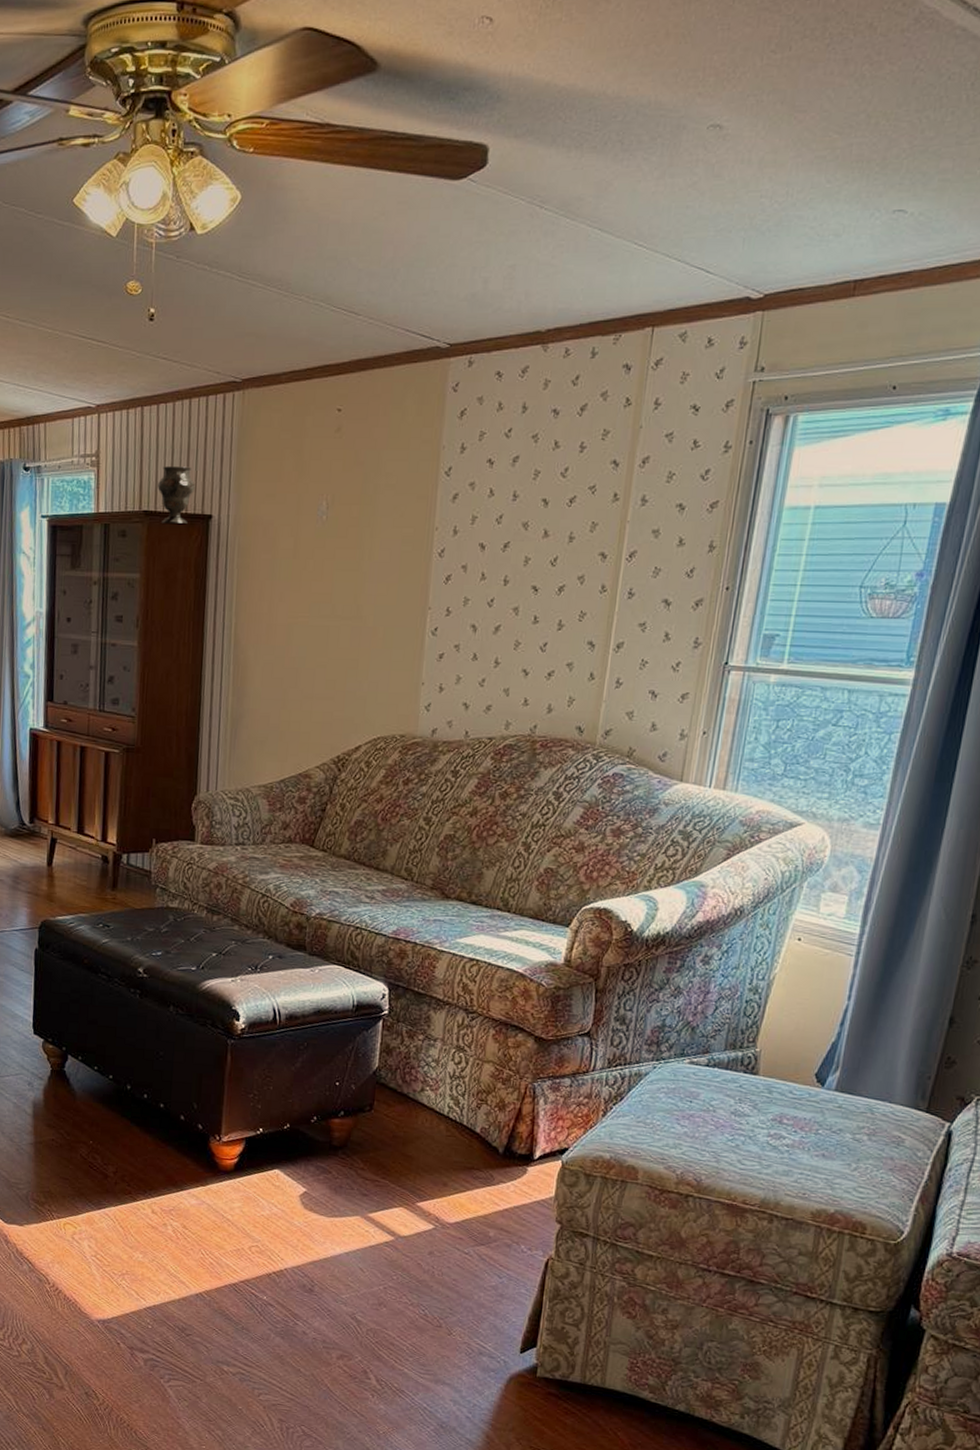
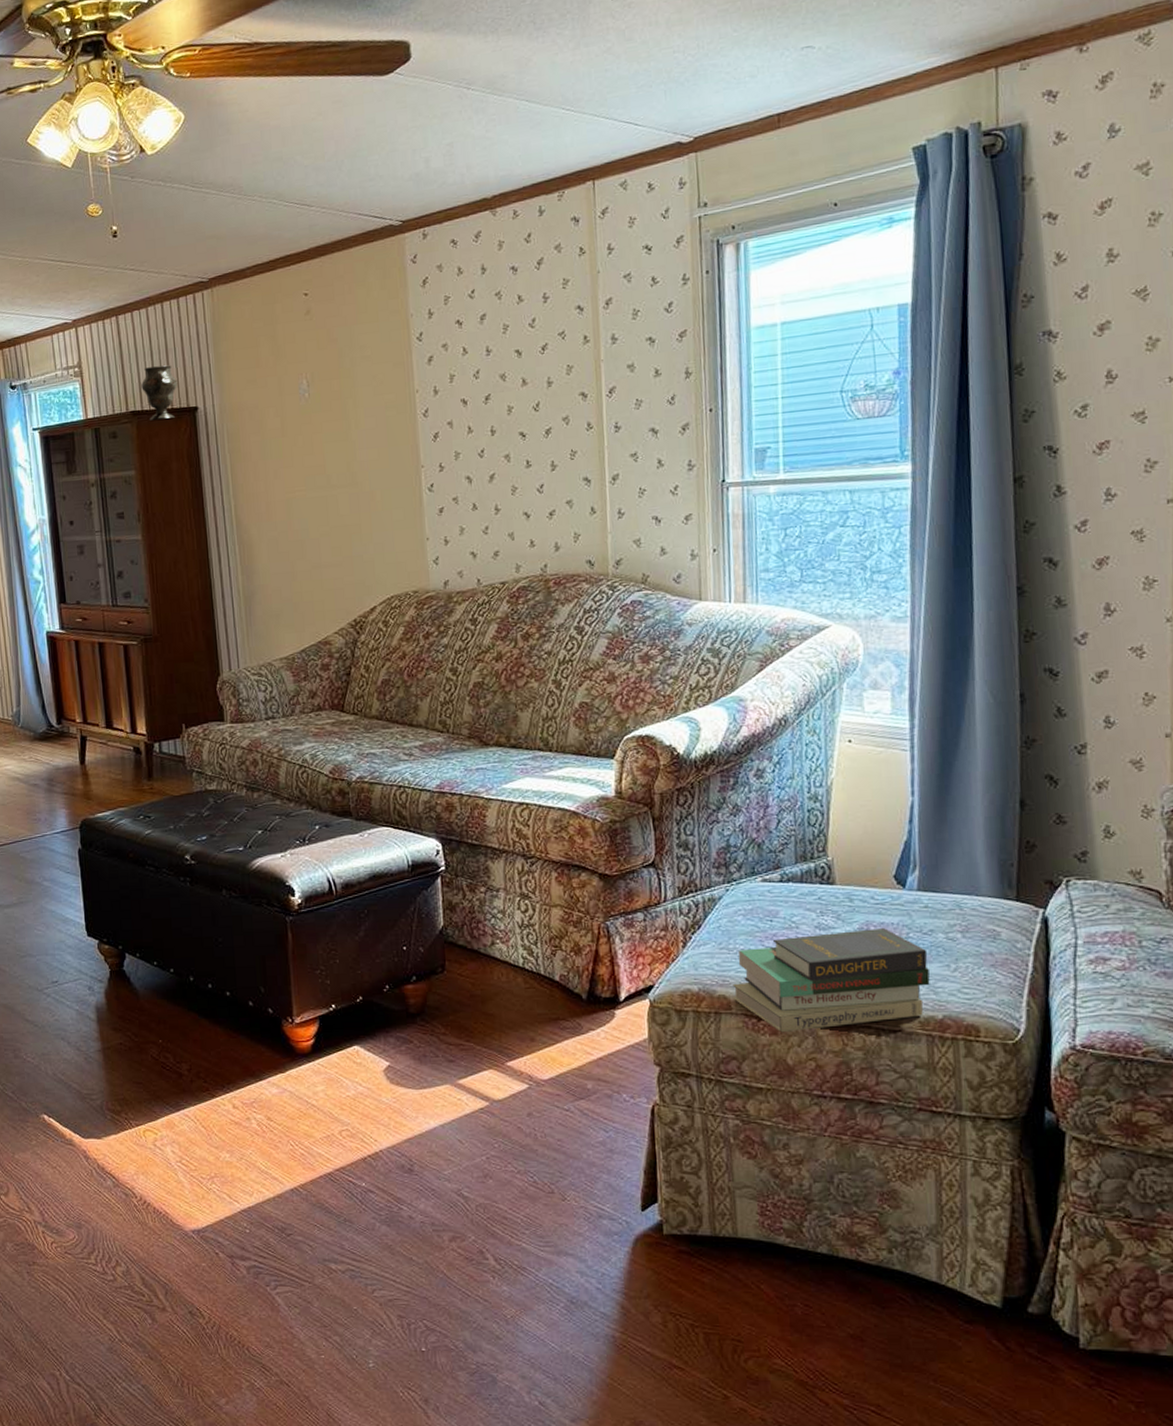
books: none [641,1119,833,1209] -> present [732,928,930,1033]

